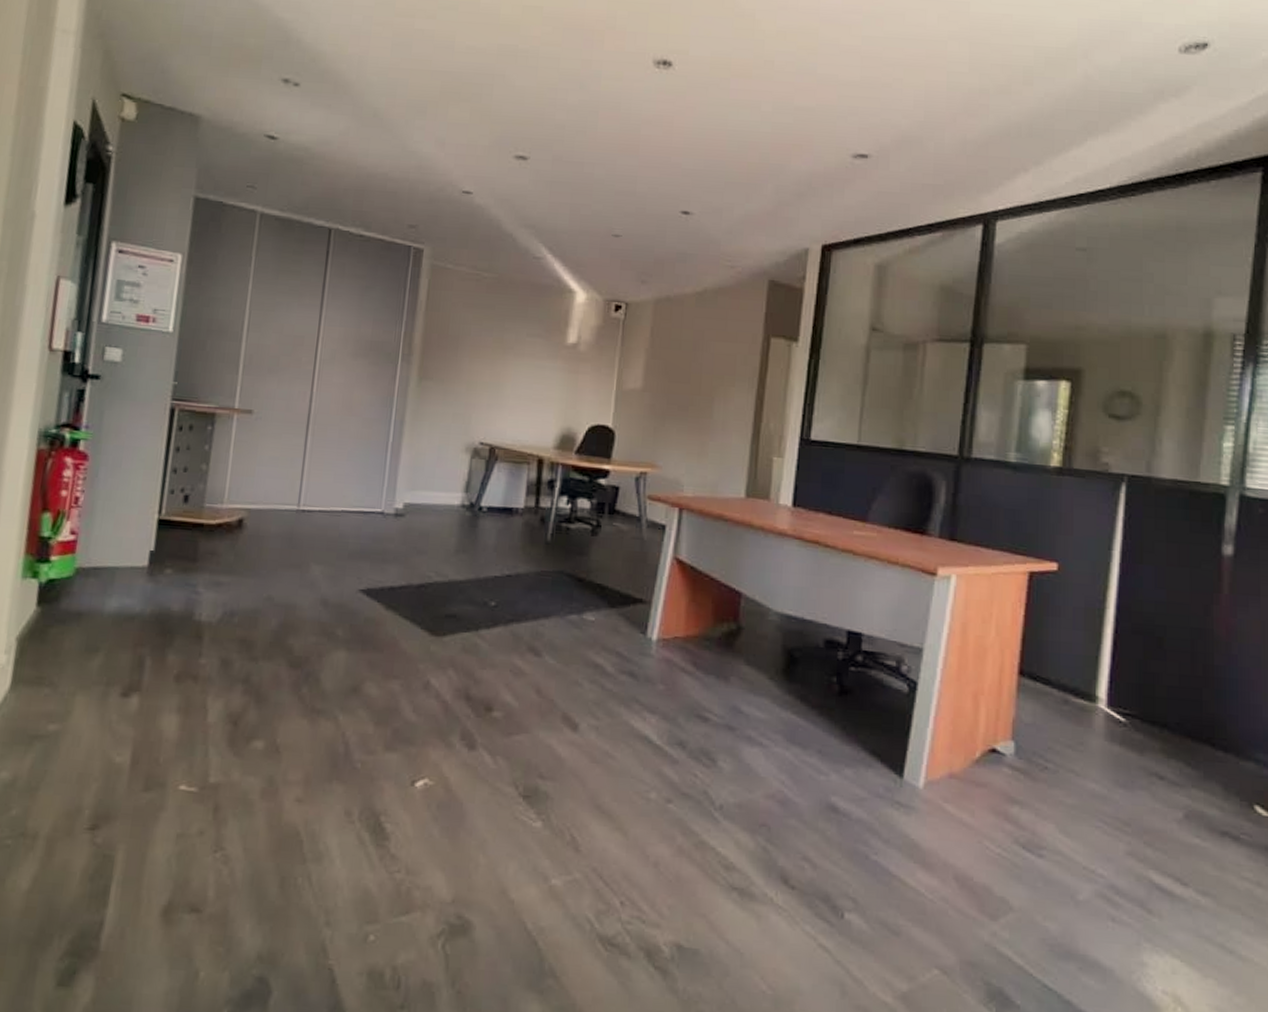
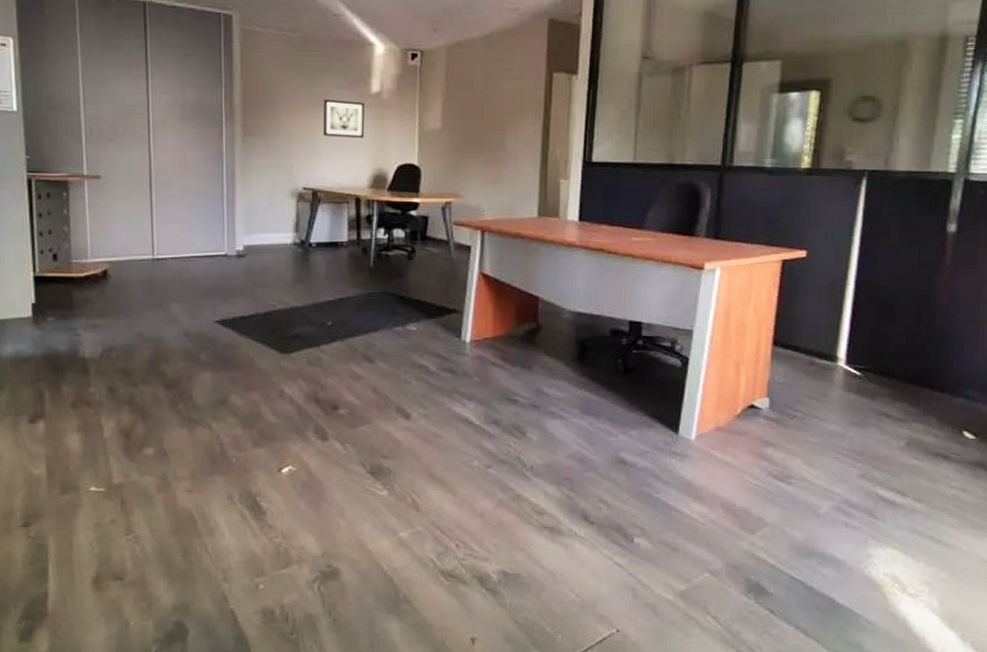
wall art: none [508,346,558,393] -> present [323,99,365,139]

